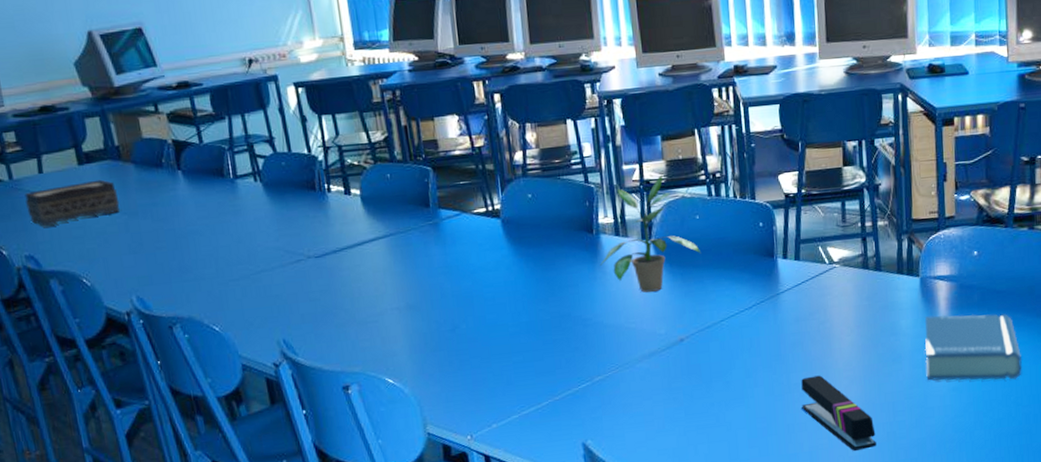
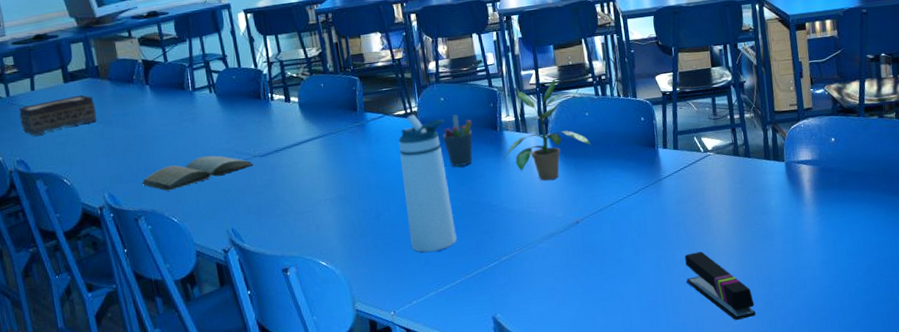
book: none [175,255,309,295] -> present [141,155,255,191]
water bottle: none [478,212,544,371] -> present [398,114,457,253]
pen holder: none [529,214,565,275] -> present [442,114,473,168]
hardback book: present [924,314,1022,381] -> none [792,193,883,255]

